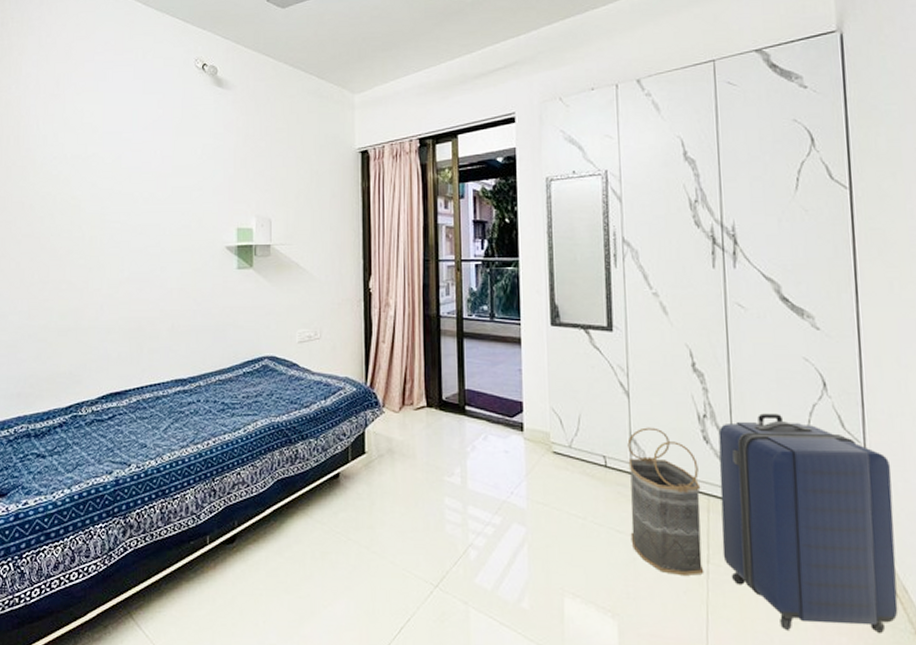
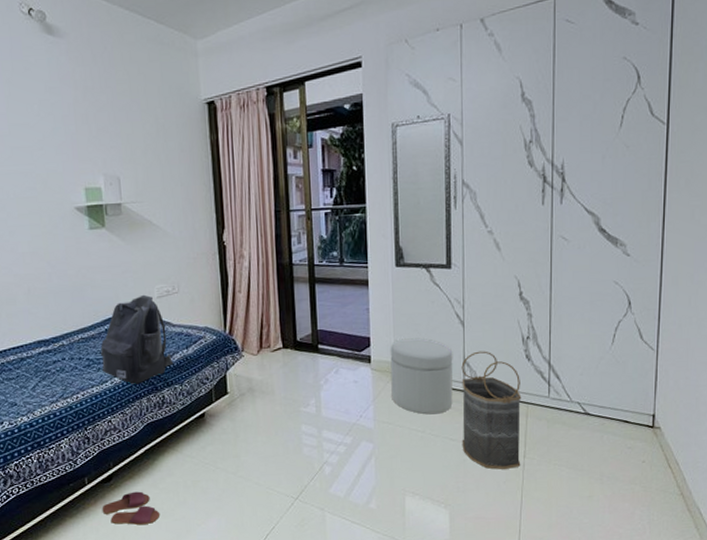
slippers: none [222,558,283,600] -> present [103,491,160,526]
backpack: none [235,338,311,434] -> present [100,294,174,384]
ottoman: none [545,406,619,499] -> present [390,338,453,415]
suitcase: present [718,413,899,635] -> none [537,331,676,504]

